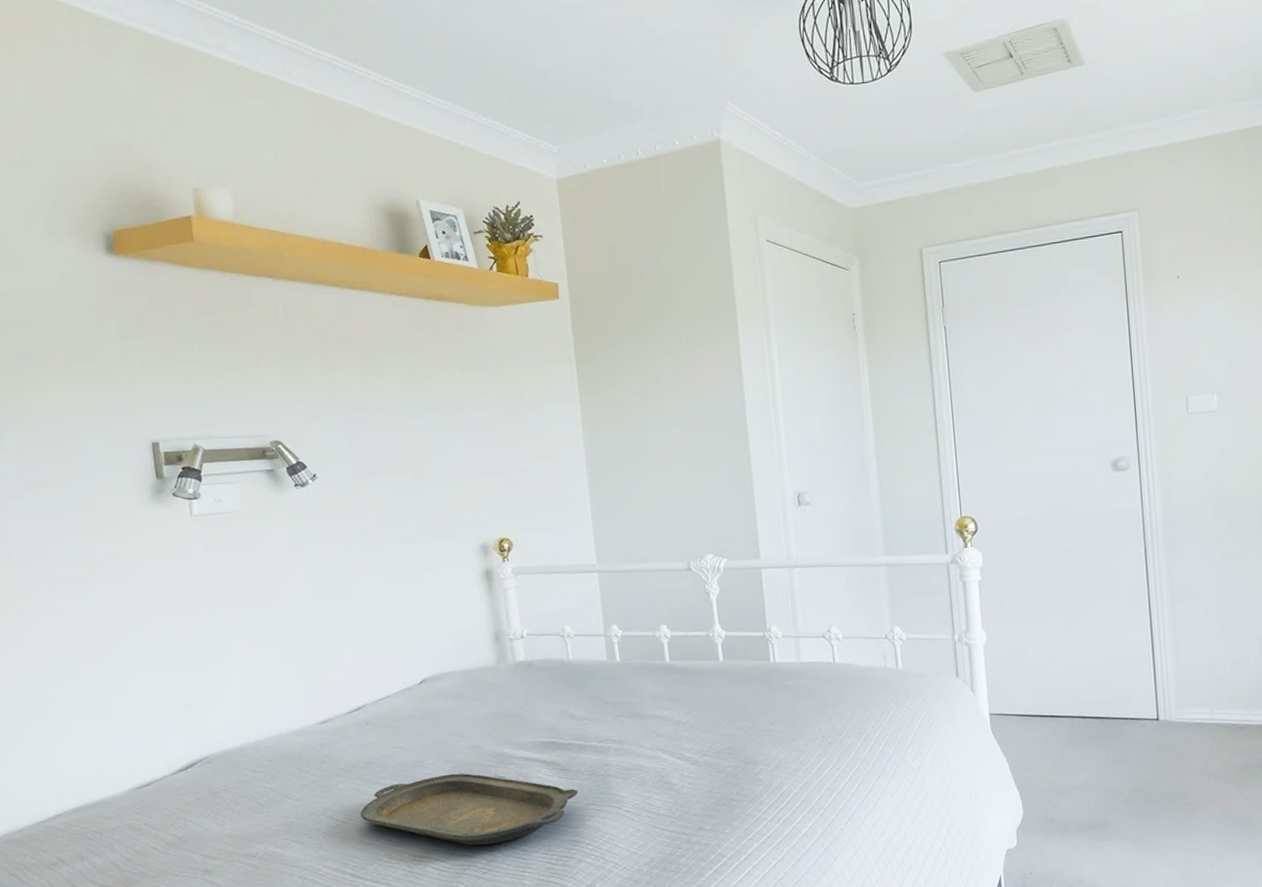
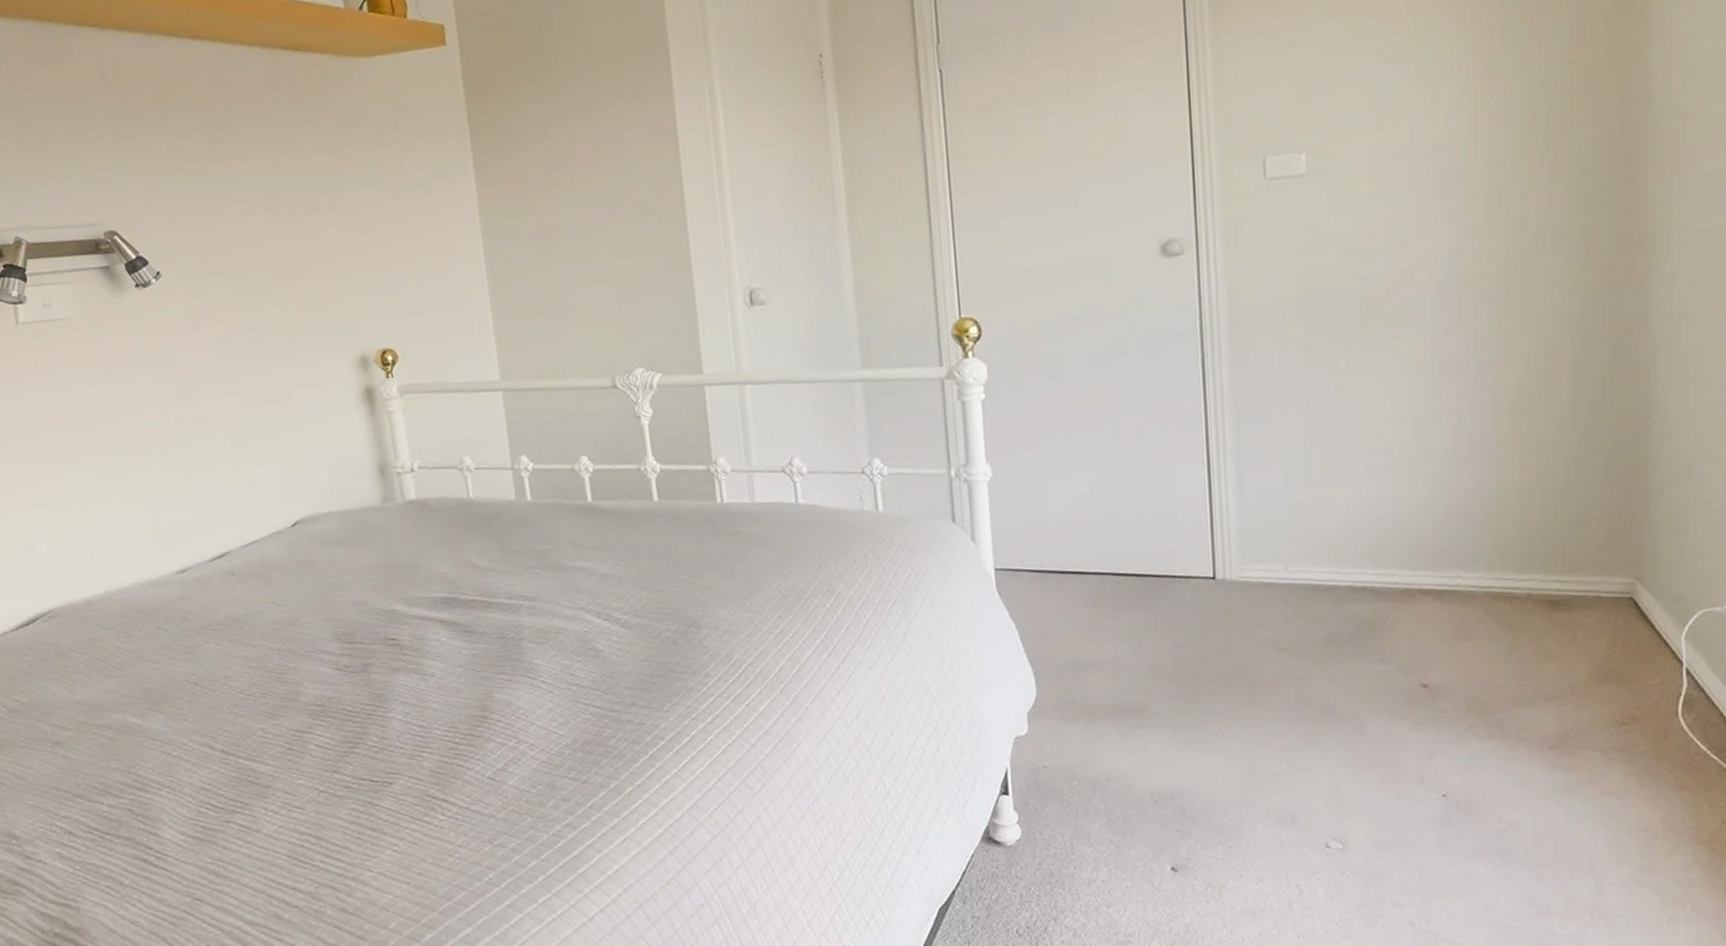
serving tray: present [360,773,578,846] -> none [228,634,485,720]

